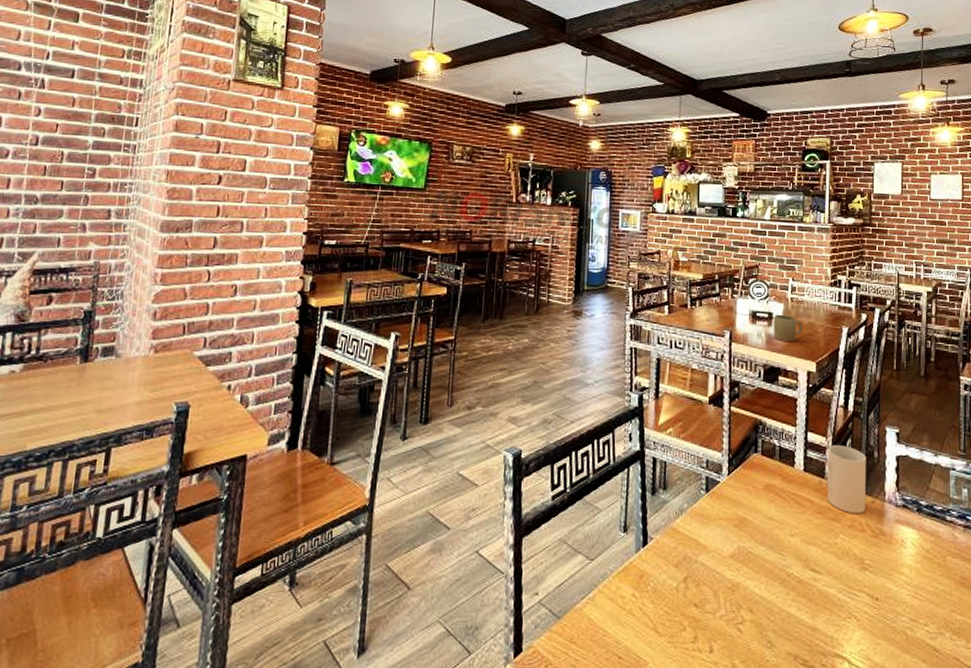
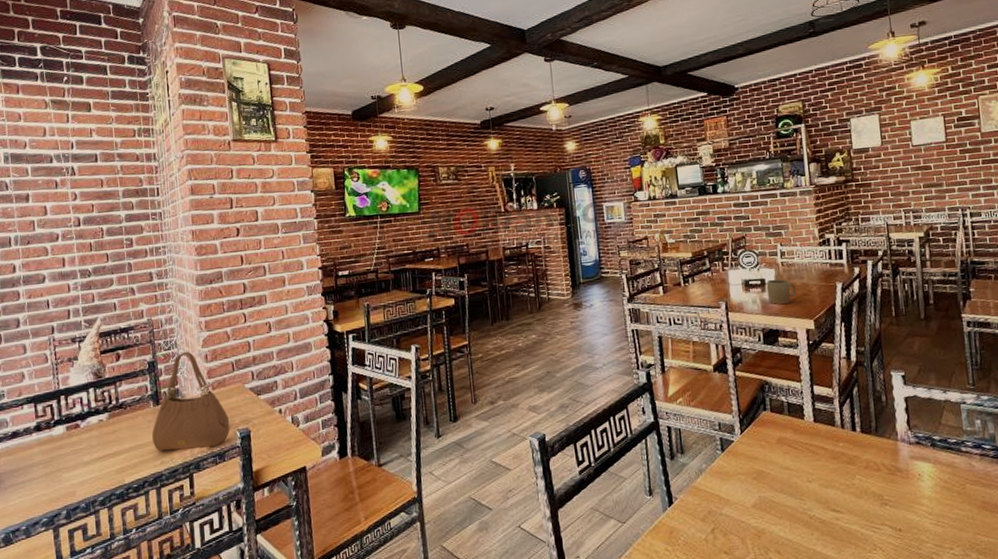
handbag: none [70,304,168,419] -> present [151,351,230,452]
cup: present [827,444,867,514] -> none [835,393,879,456]

